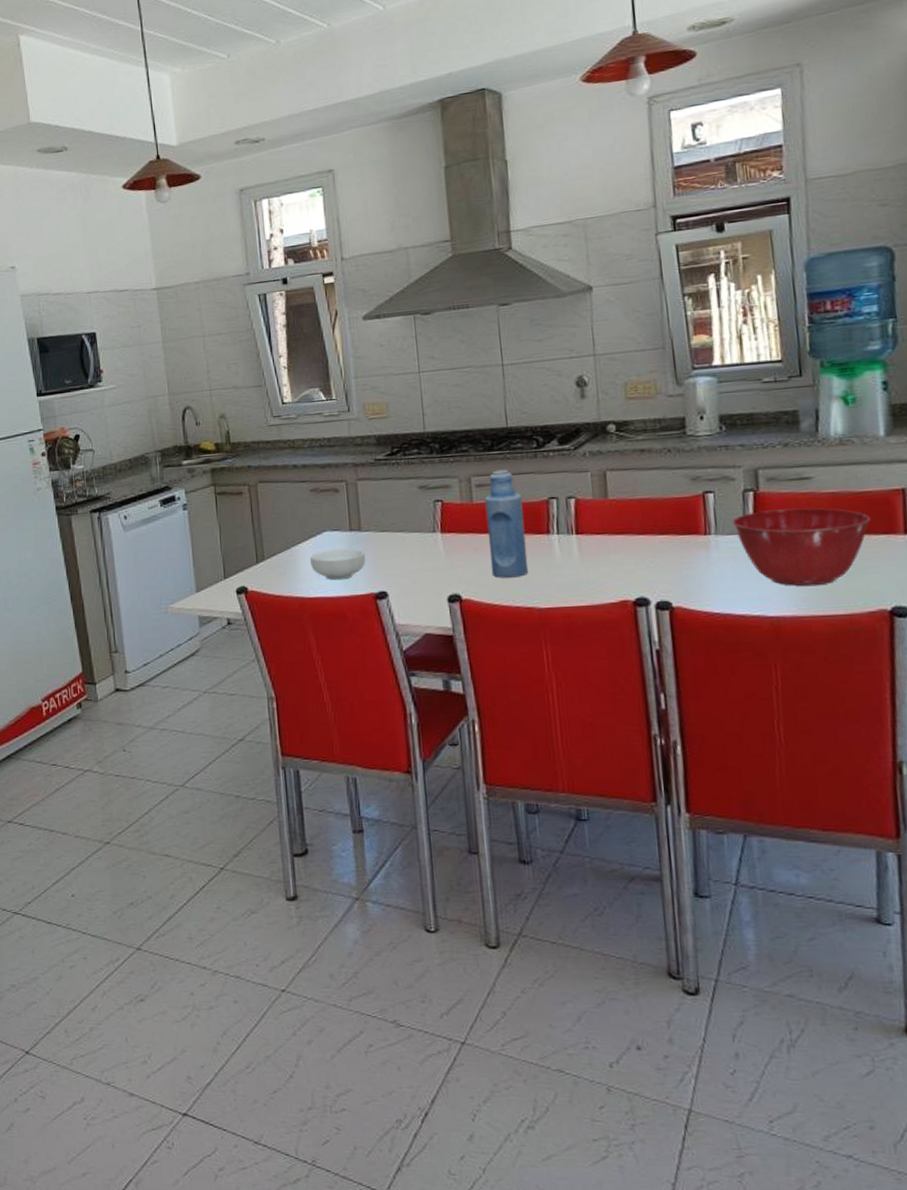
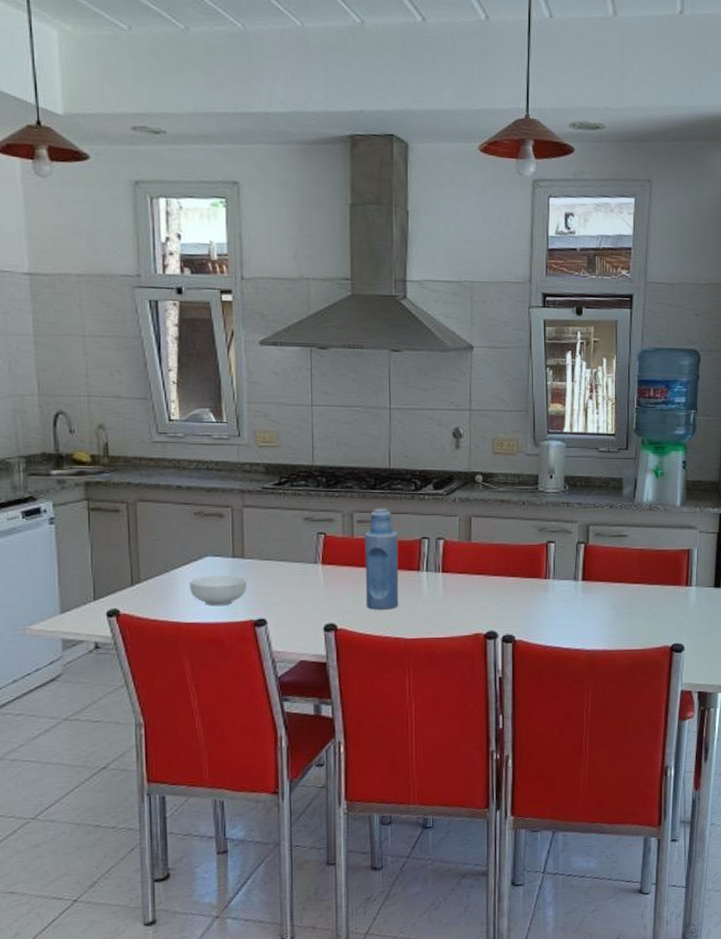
mixing bowl: present [732,507,871,587] -> none [566,560,665,626]

